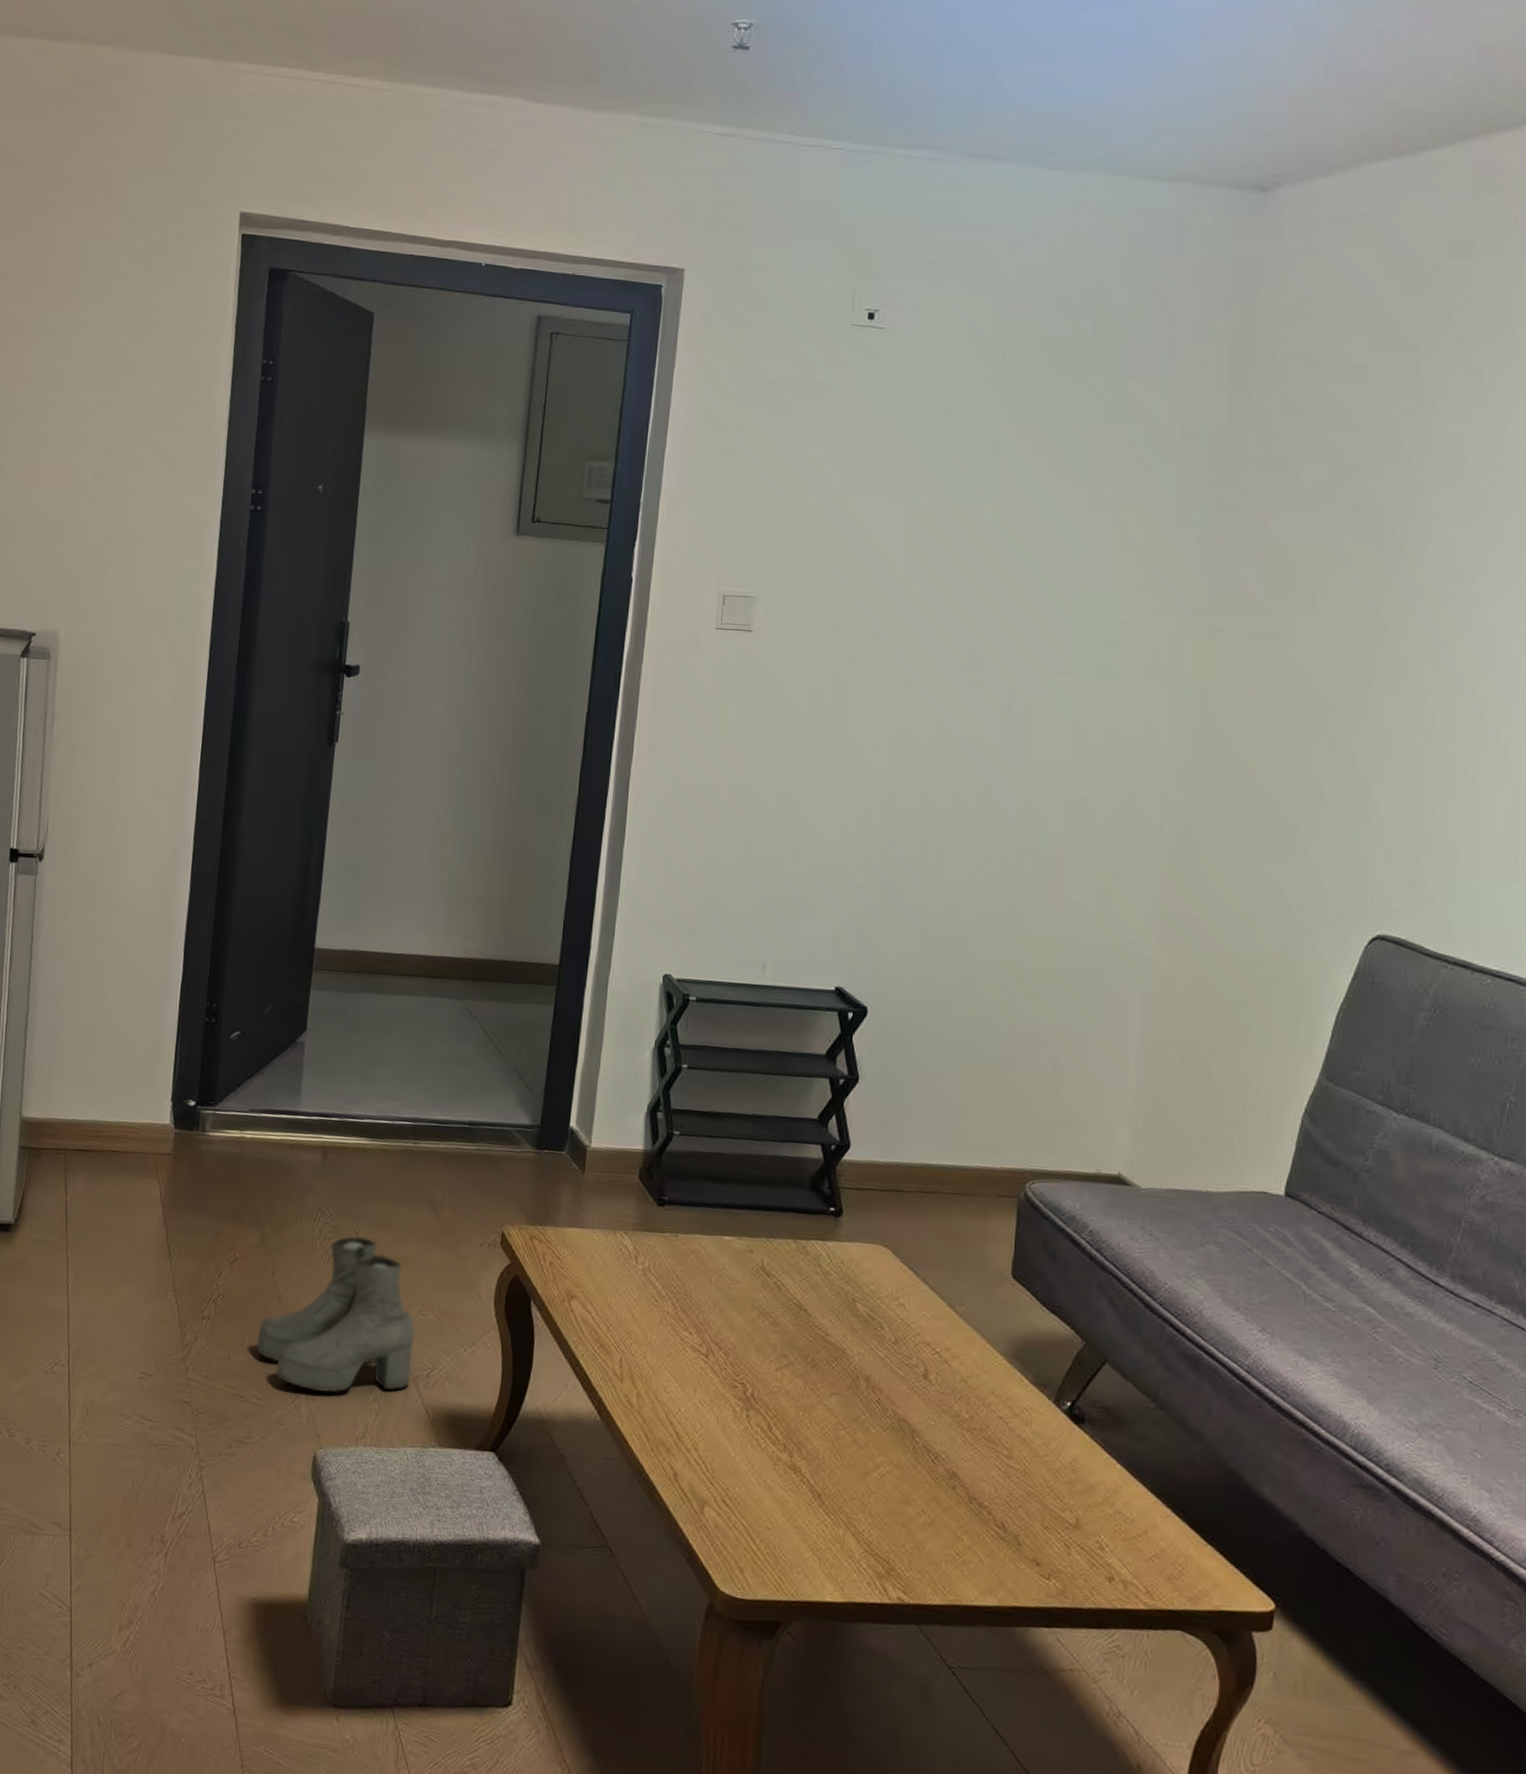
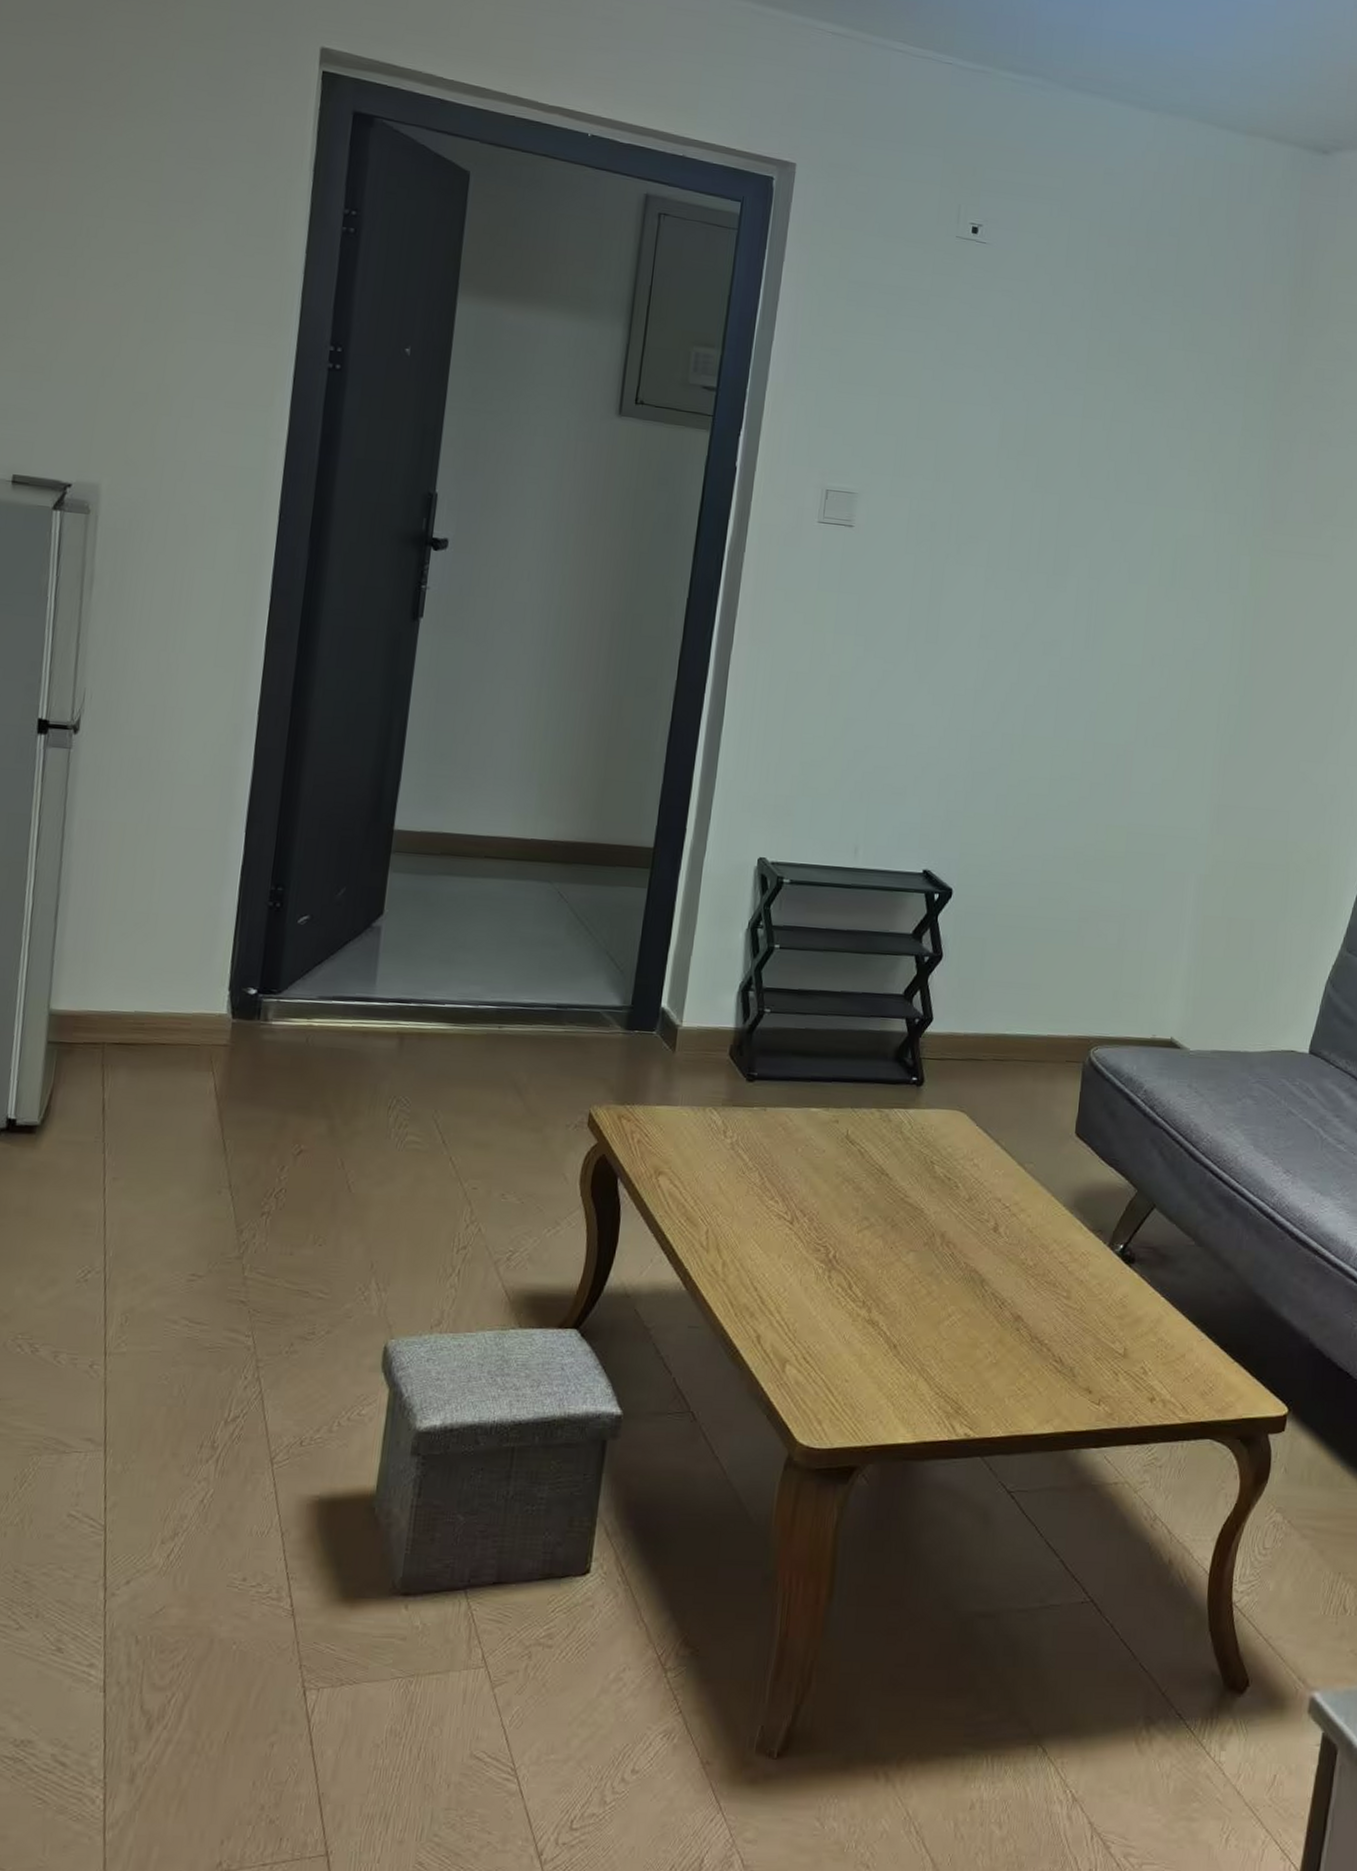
boots: present [256,1236,416,1394] -> none [322,1123,497,1283]

